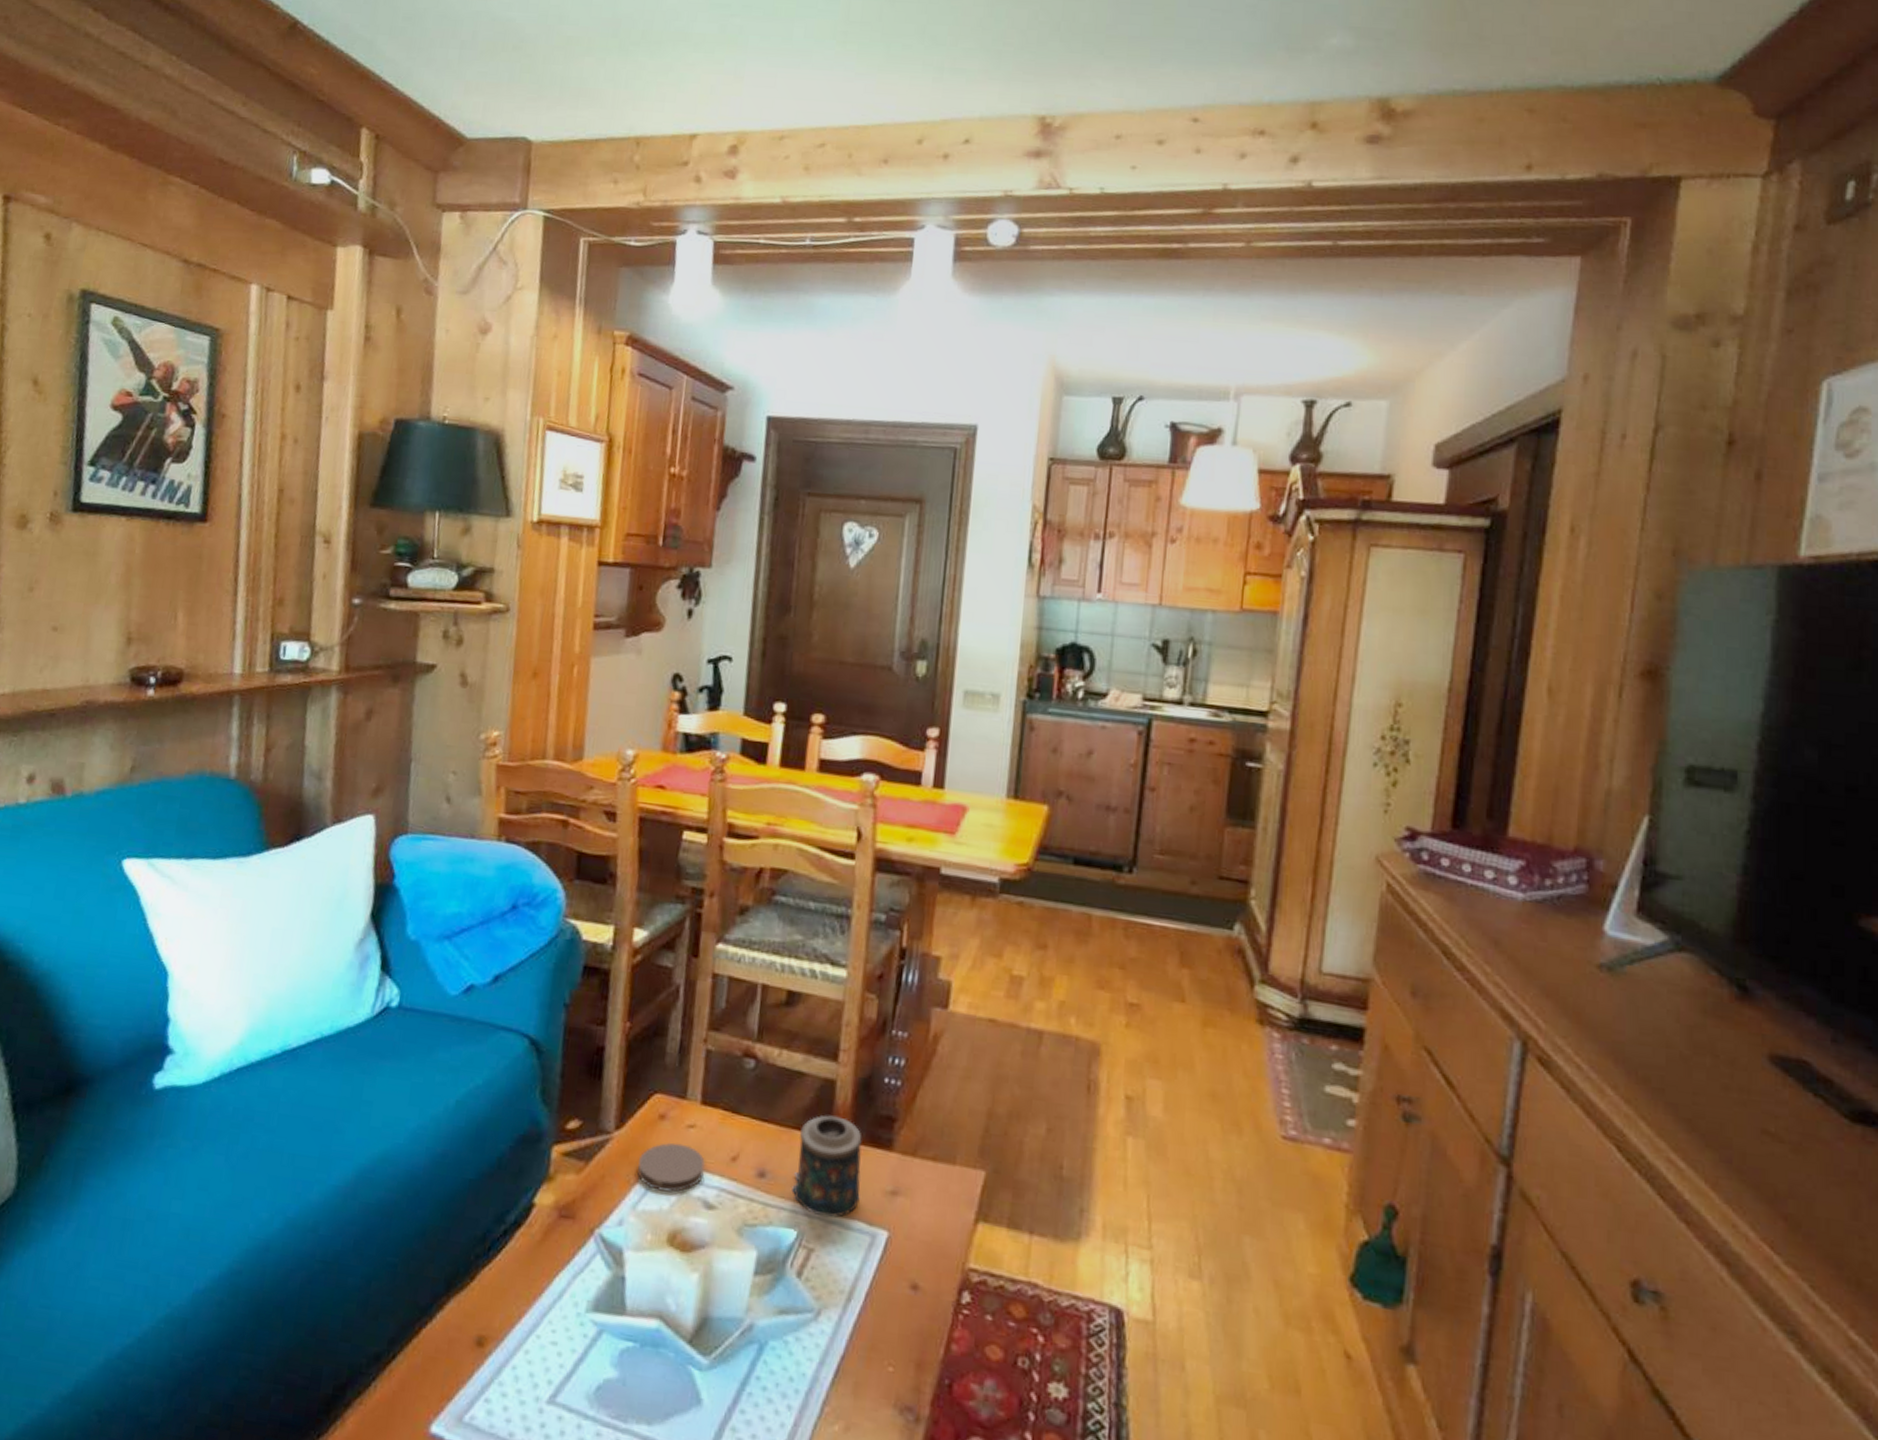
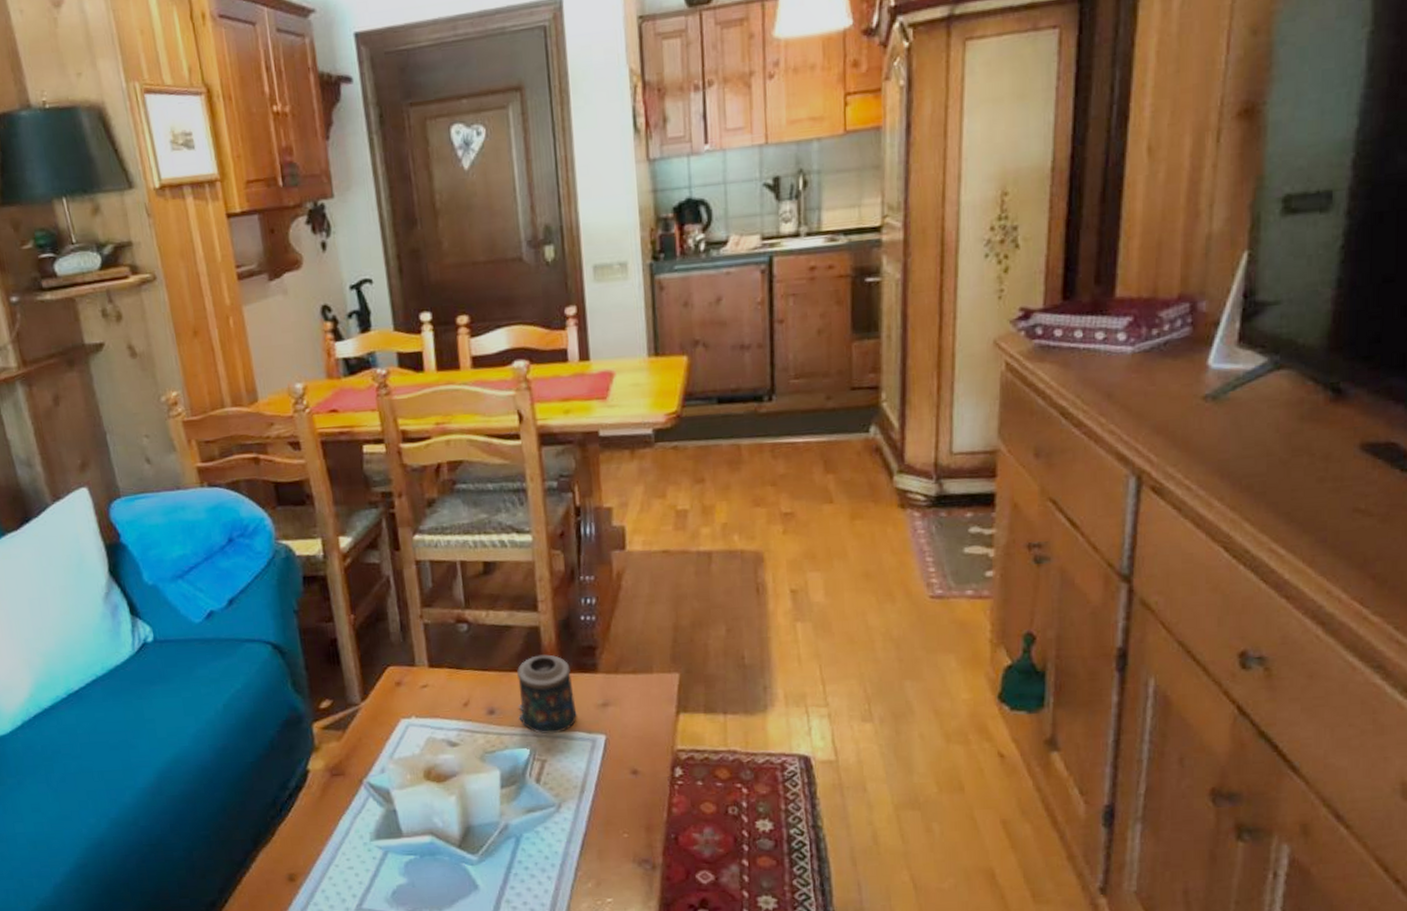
coaster: present [637,1142,705,1193] -> none [386,701,443,741]

